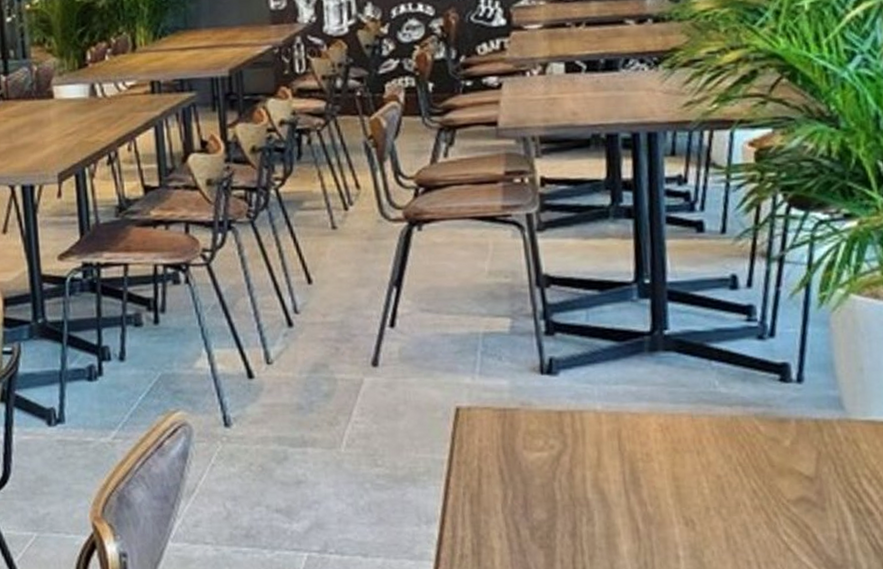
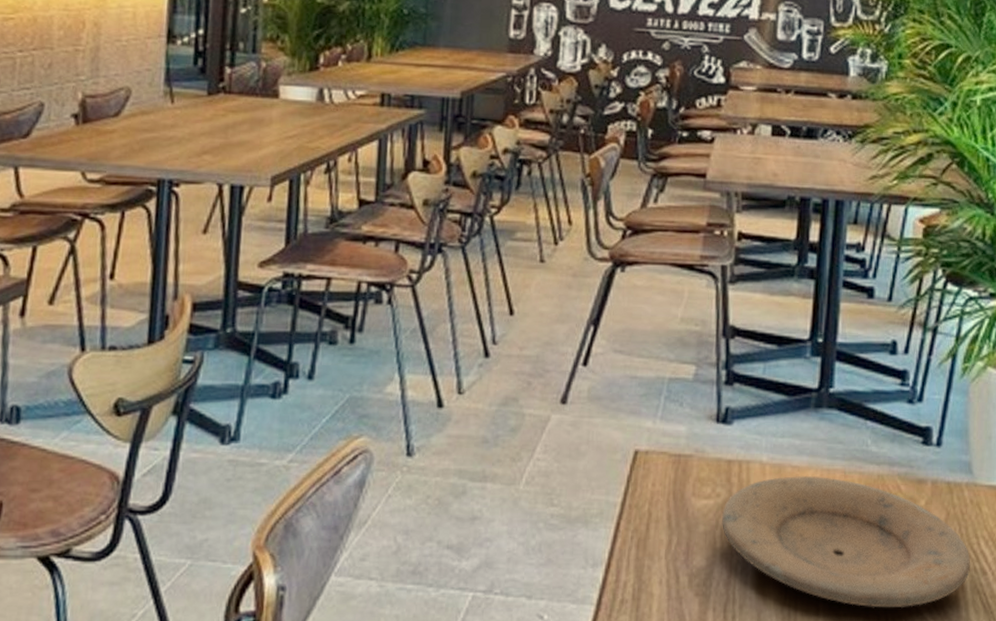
plate: none [559,421,853,555] -> present [722,475,971,608]

